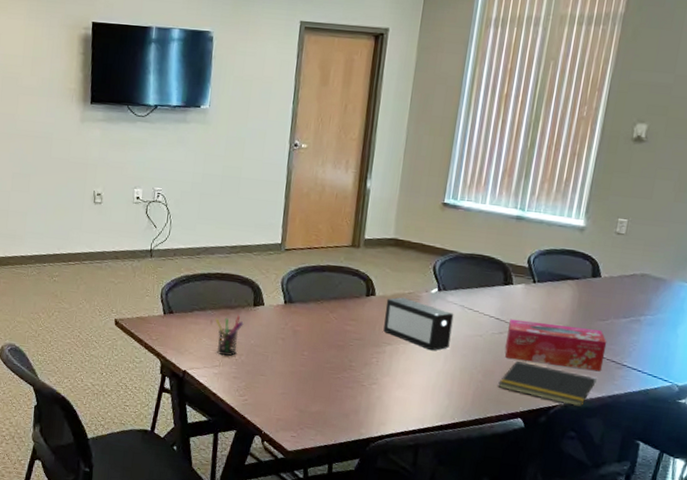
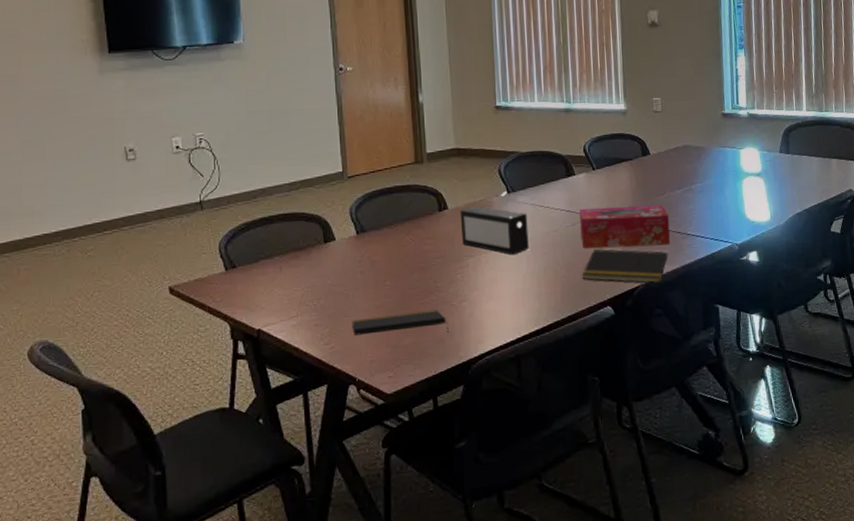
pen holder: present [215,315,244,357] -> none [285,255,317,304]
notepad: none [266,379,355,410] -> present [352,309,449,335]

